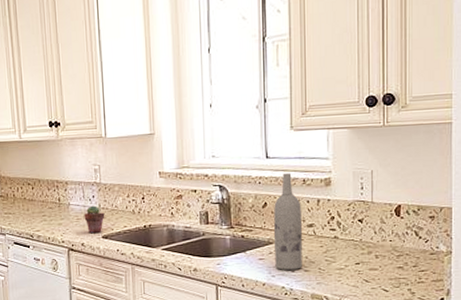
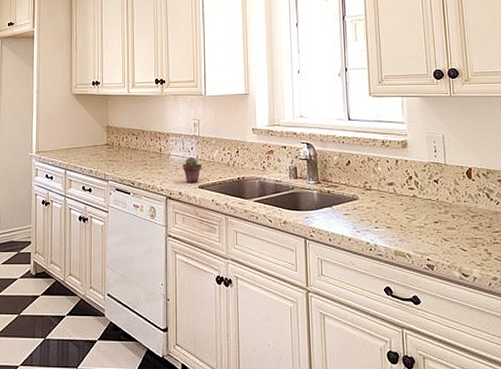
wine bottle: present [274,173,302,270] -> none [357,135,385,226]

